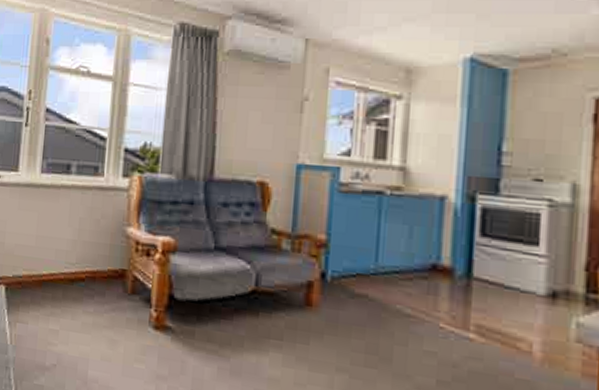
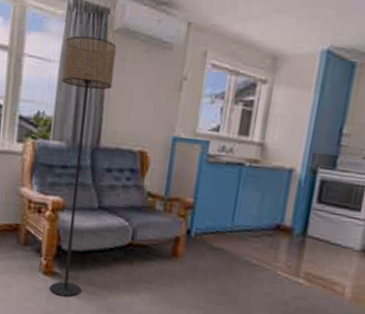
floor lamp: none [161,60,228,357] -> present [49,35,117,297]

